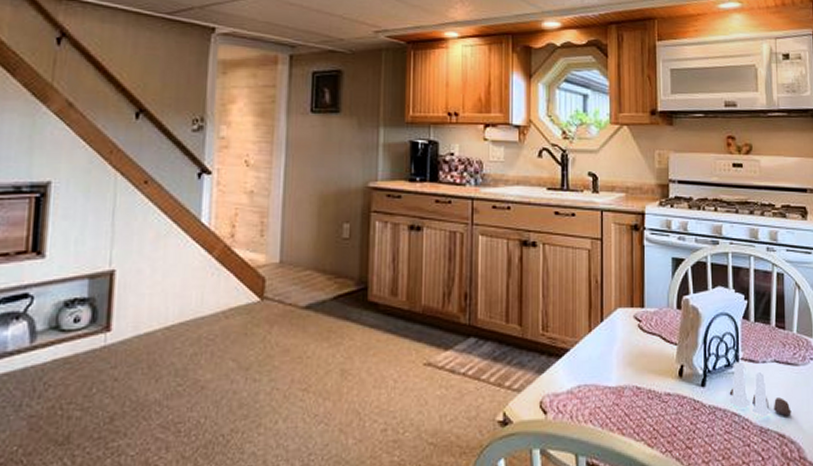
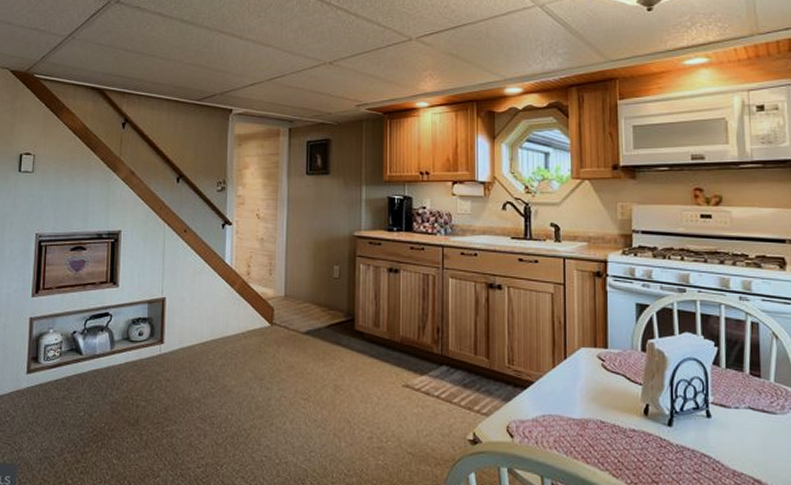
salt and pepper shaker set: present [729,361,791,417] -> none [698,405,768,462]

